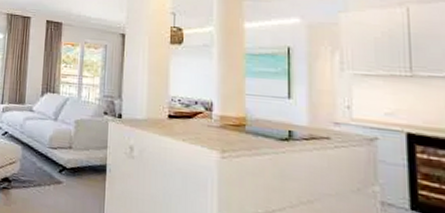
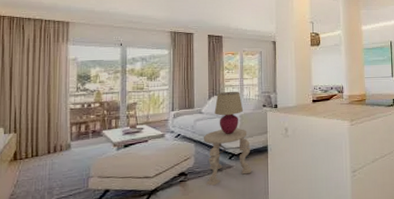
side table: none [30,134,86,202] -> present [203,128,253,186]
table lamp: none [46,89,80,142] -> present [214,91,244,134]

